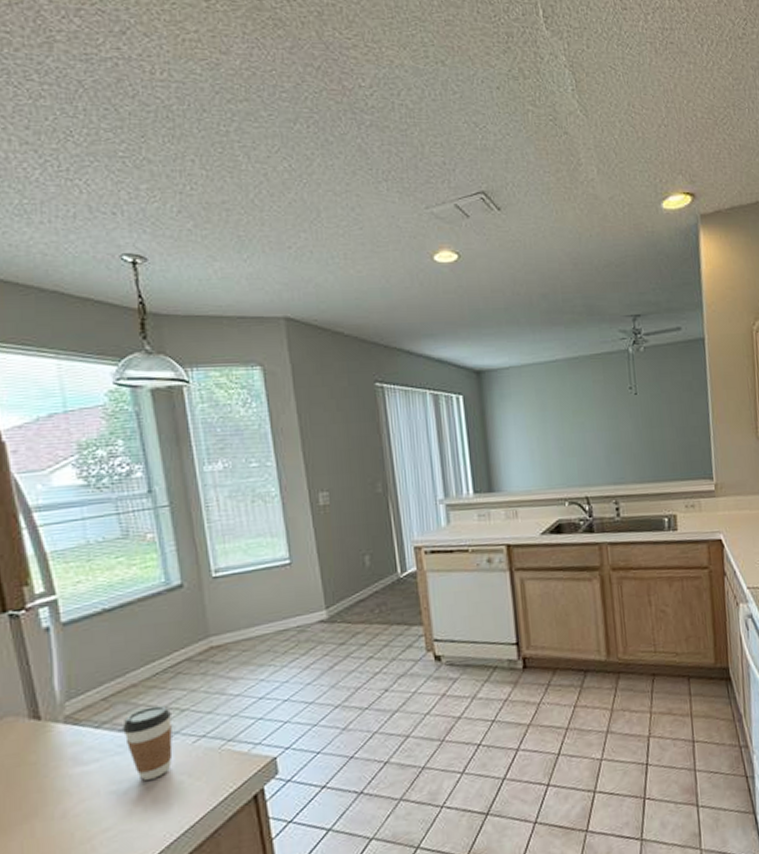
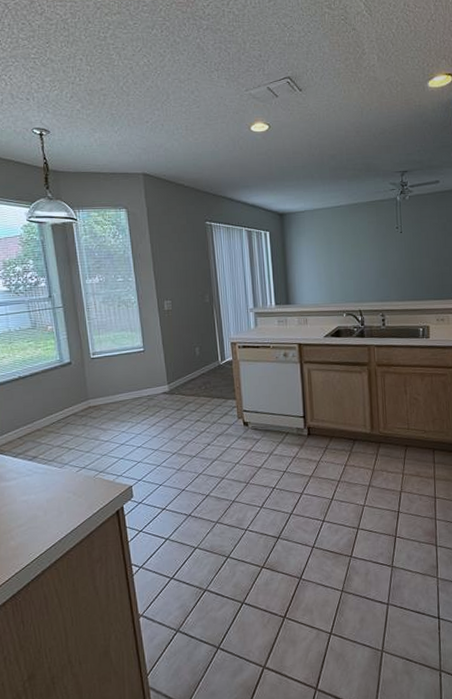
coffee cup: present [123,705,173,780] -> none [31,445,64,495]

